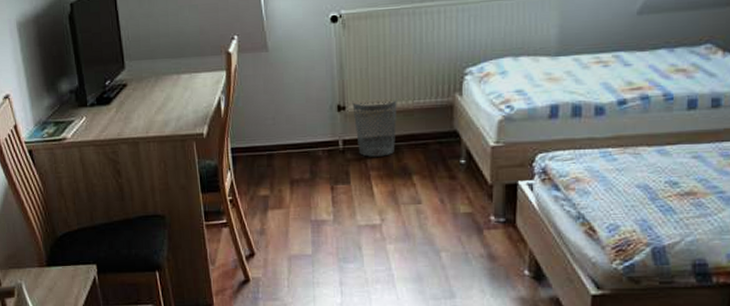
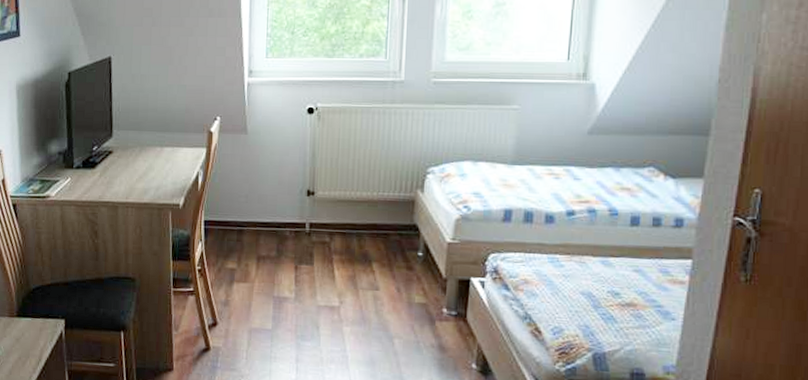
wastebasket: present [352,98,397,157] -> none [321,187,363,242]

